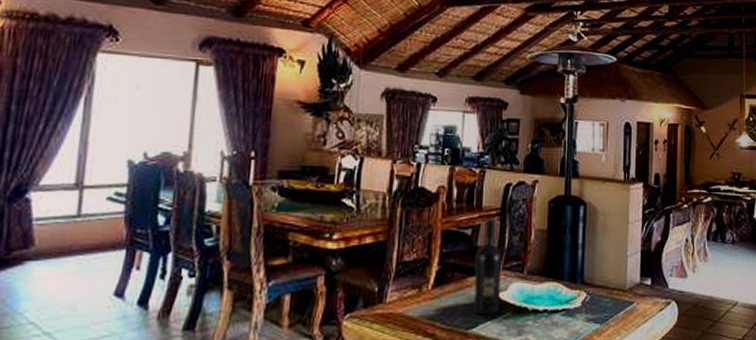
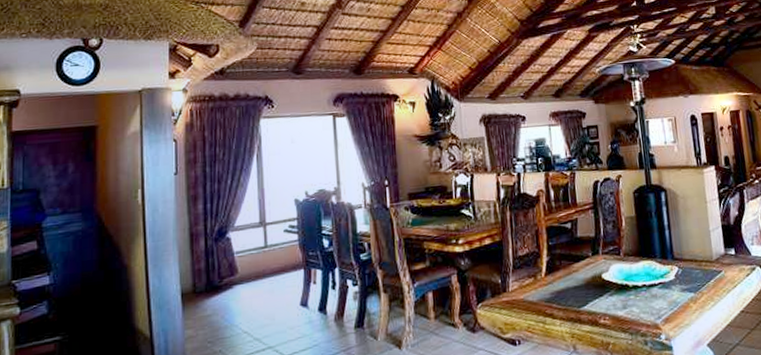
wine bottle: present [473,219,503,316] -> none [577,212,604,295]

